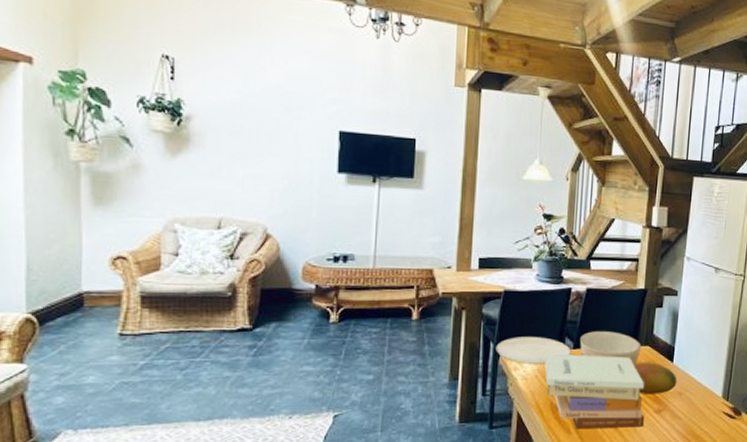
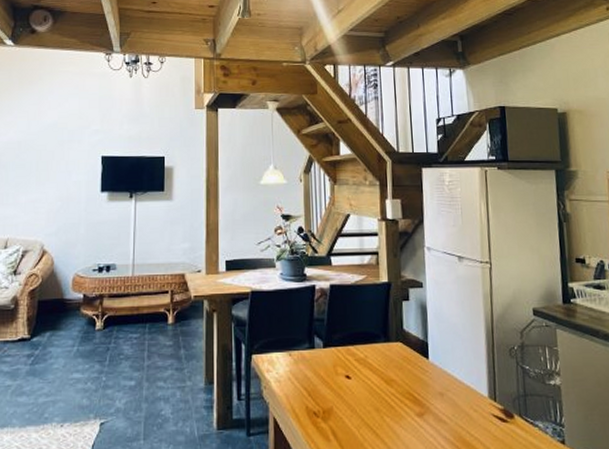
plate: present [496,337,571,364] -> none [247,336,322,365]
books: present [544,353,644,430] -> none [295,353,406,436]
bowl: present [580,330,642,366] -> none [329,327,393,364]
fruit: present [634,362,677,394] -> none [387,359,436,396]

